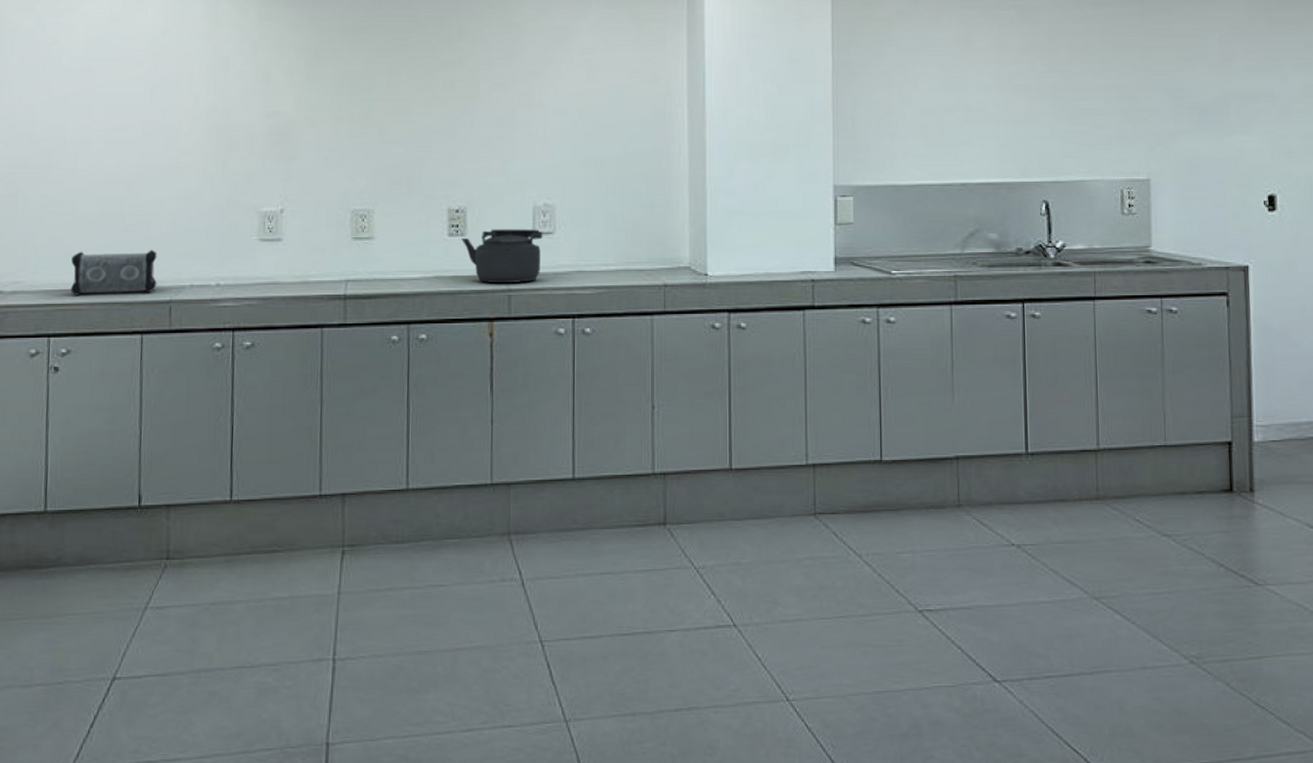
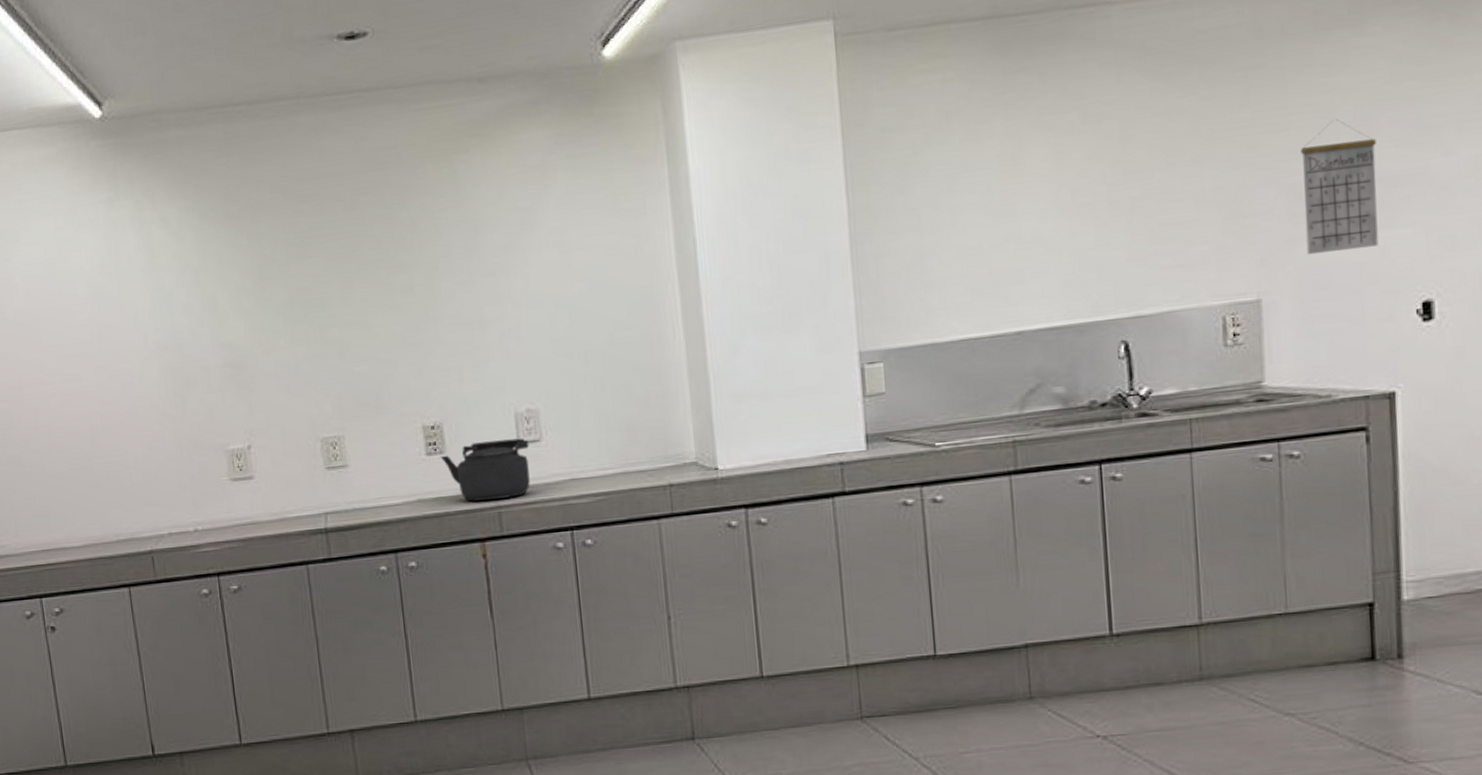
speaker: present [70,249,157,296] -> none [49,500,136,554]
calendar: none [1181,43,1237,148] -> present [1301,118,1379,255]

